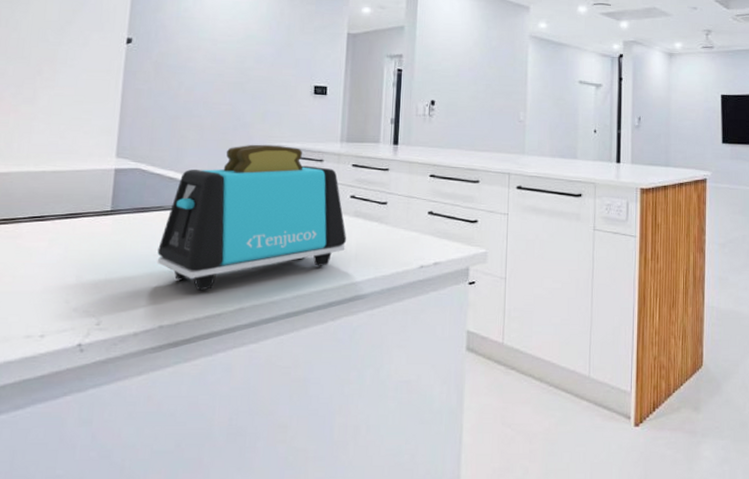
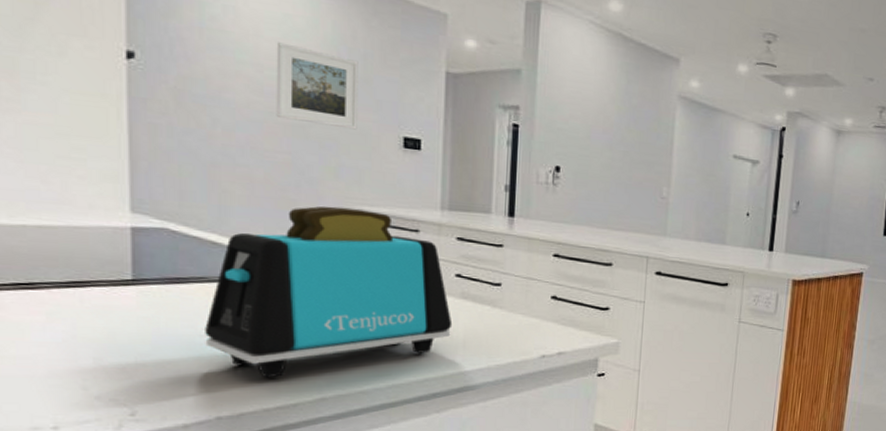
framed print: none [223,22,284,83] -> present [276,42,359,130]

